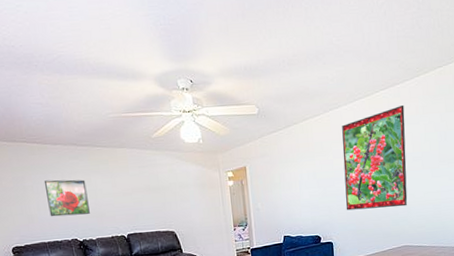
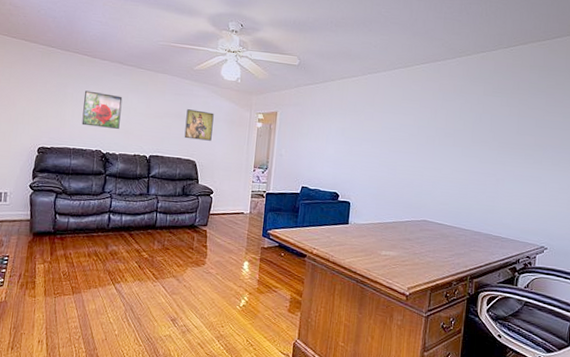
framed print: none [154,179,186,211] -> present [184,109,214,141]
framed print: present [342,104,408,211] -> none [369,80,443,180]

